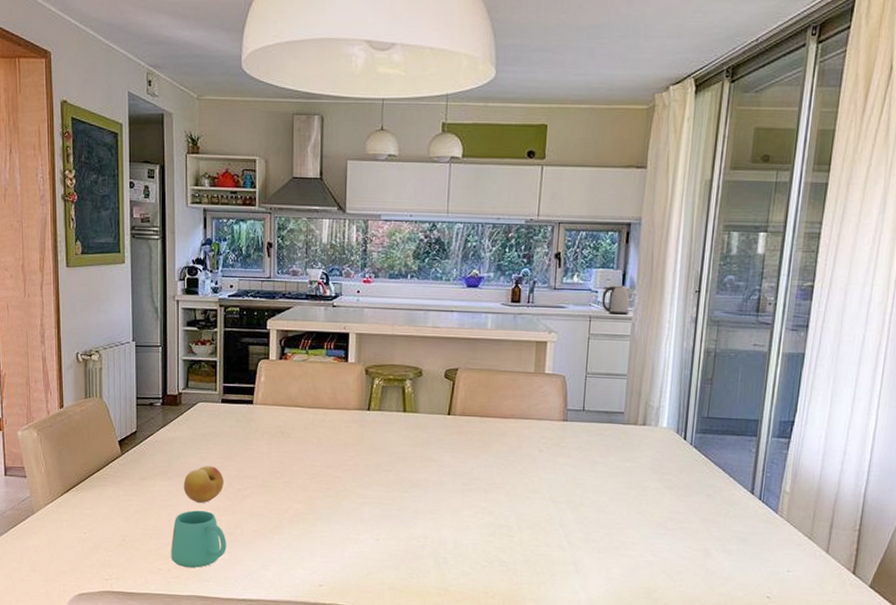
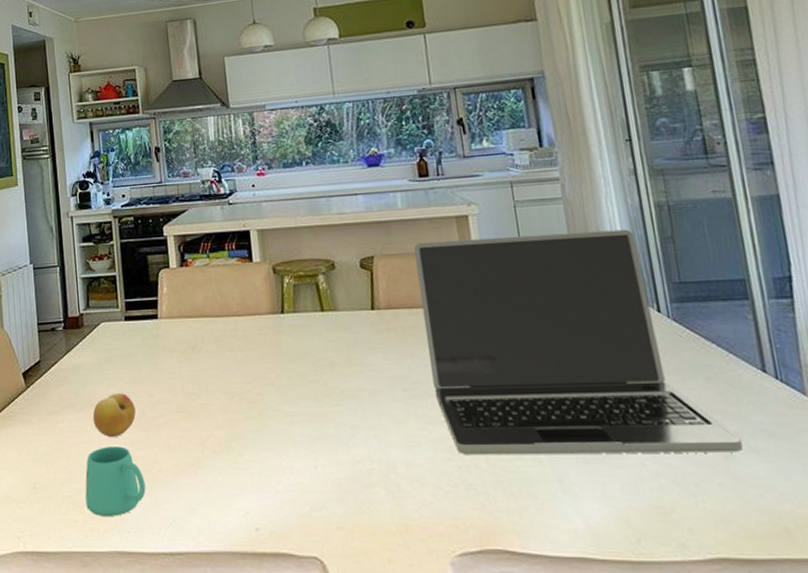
laptop: none [489,360,720,552] -> present [414,229,743,454]
kettle: present [602,285,630,315] -> none [519,144,554,177]

